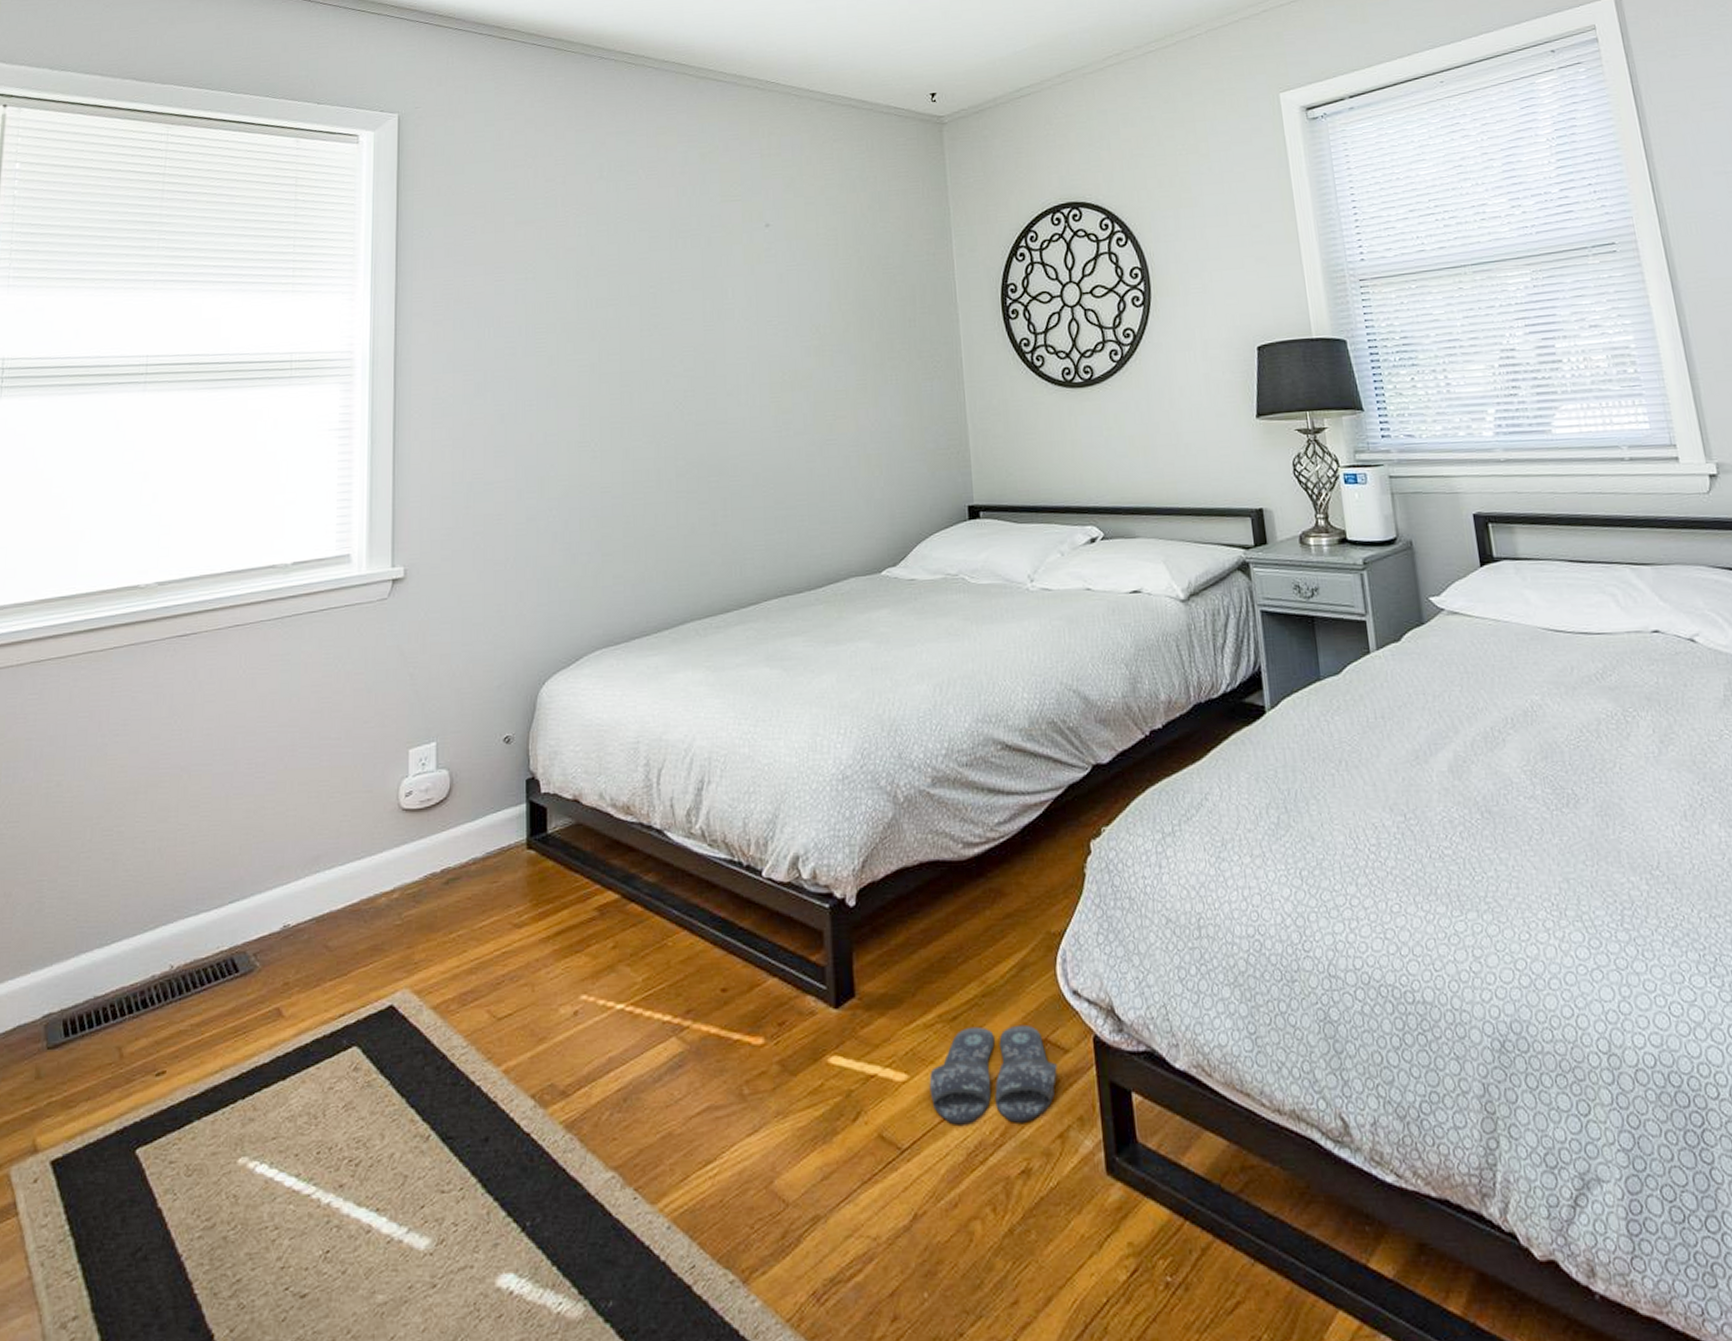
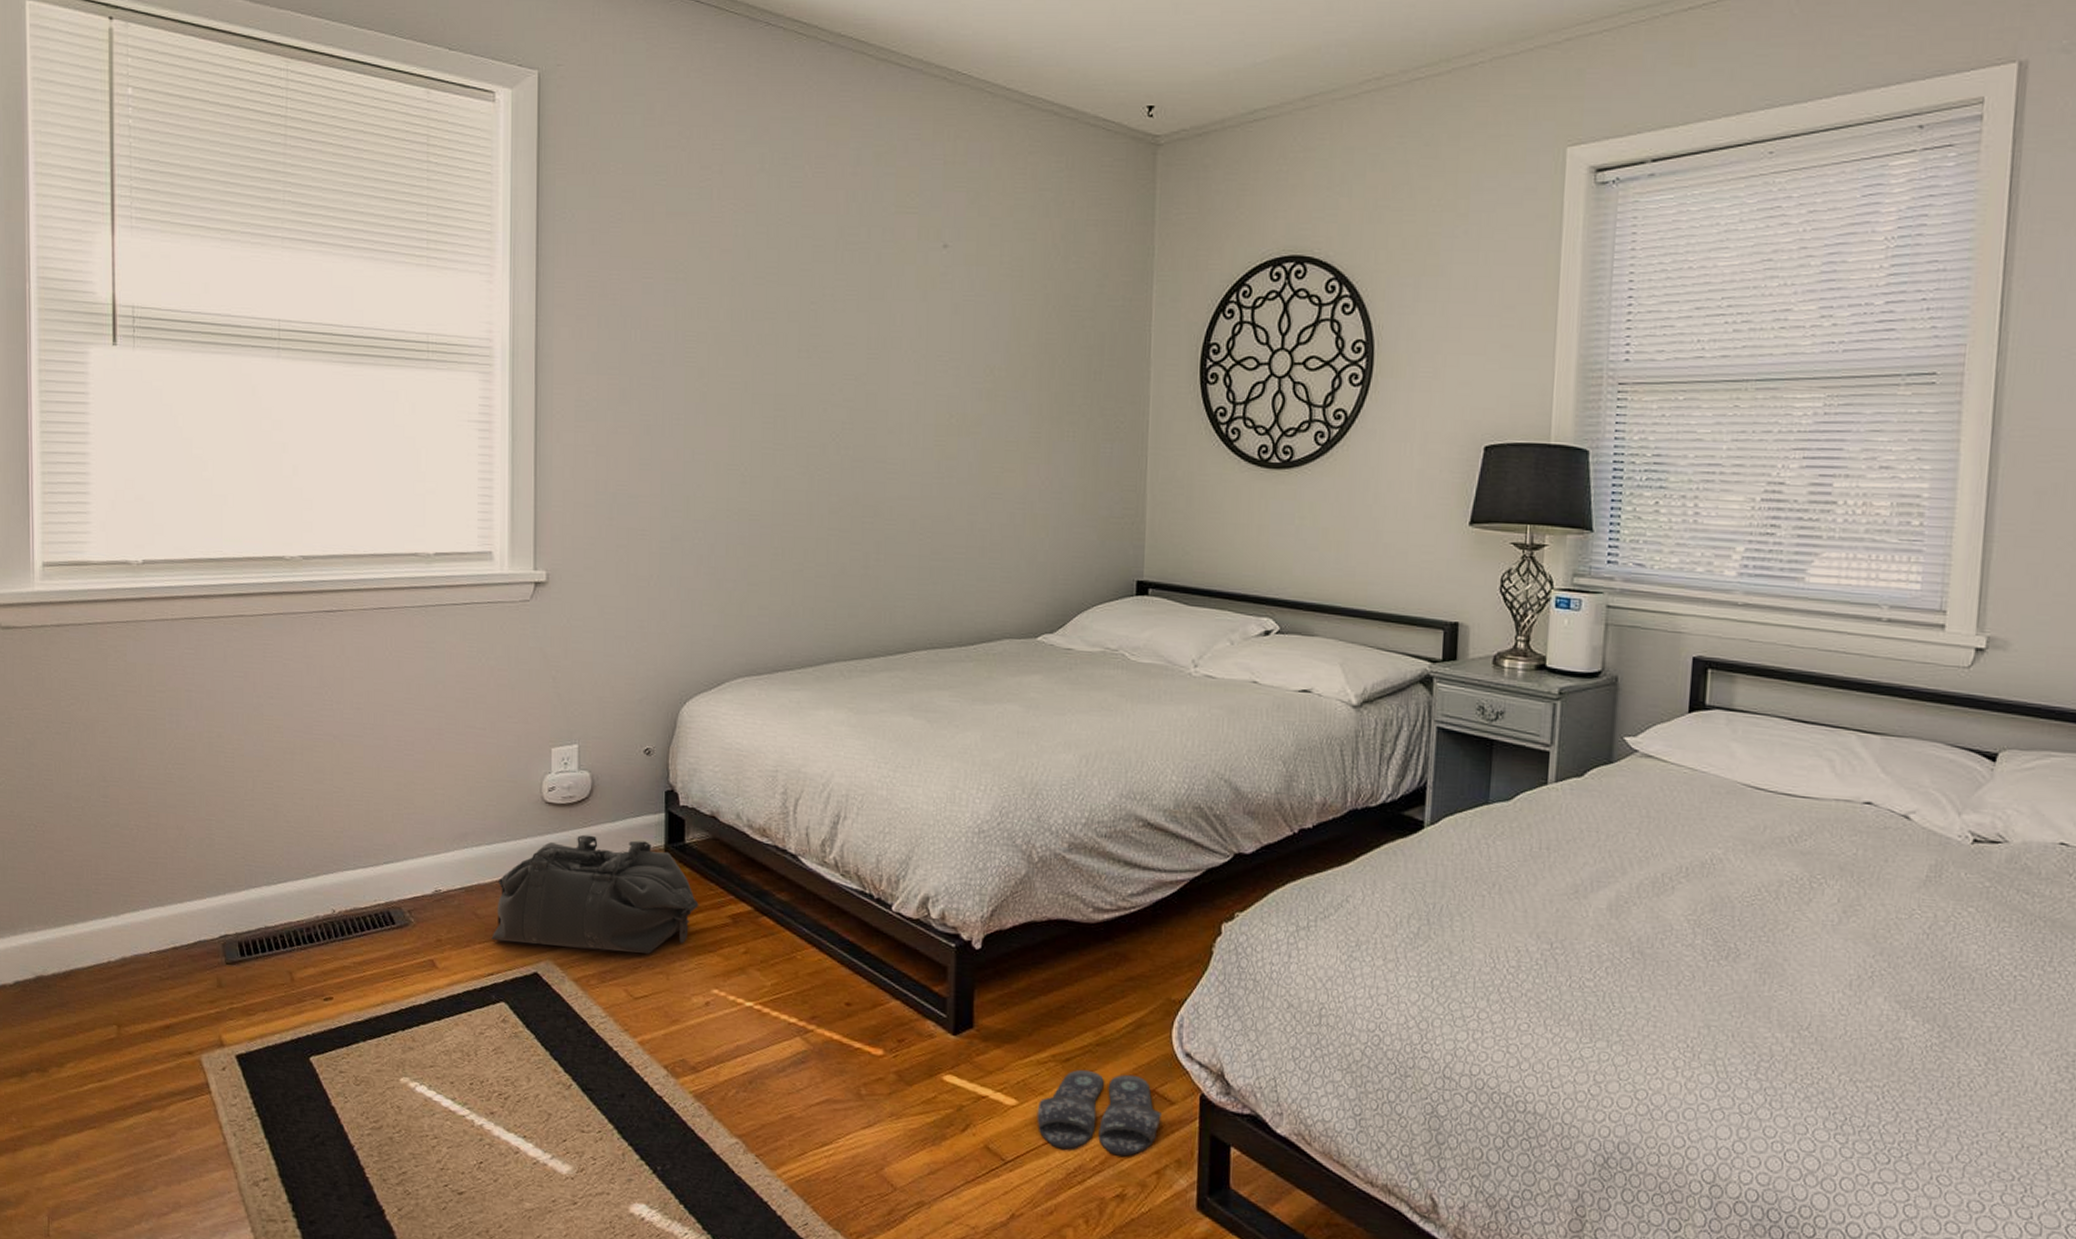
duffel bag: none [343,837,564,975] -> present [491,834,699,954]

